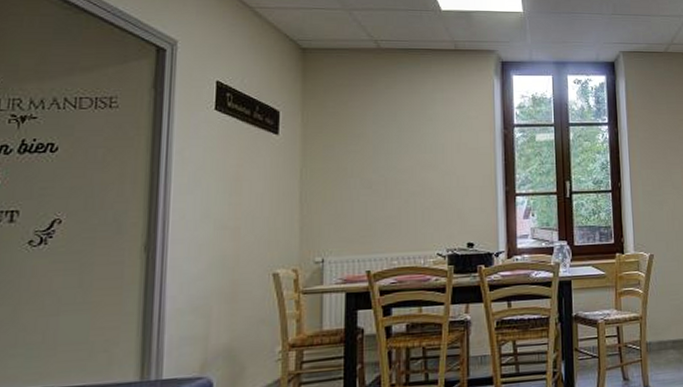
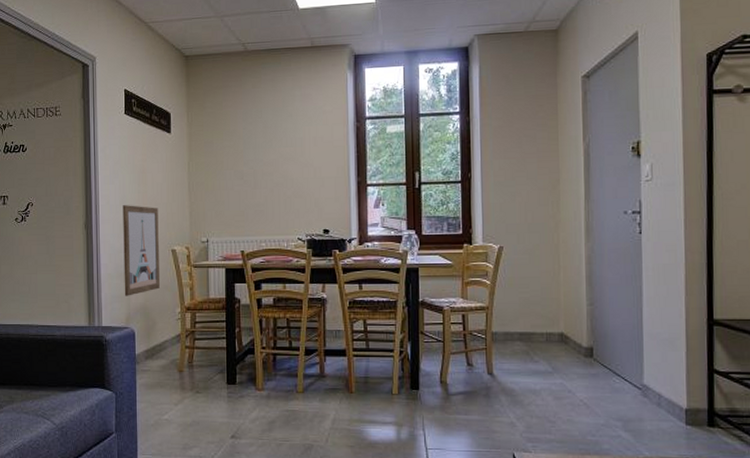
wall art: none [199,220,256,337] -> present [123,205,160,296]

